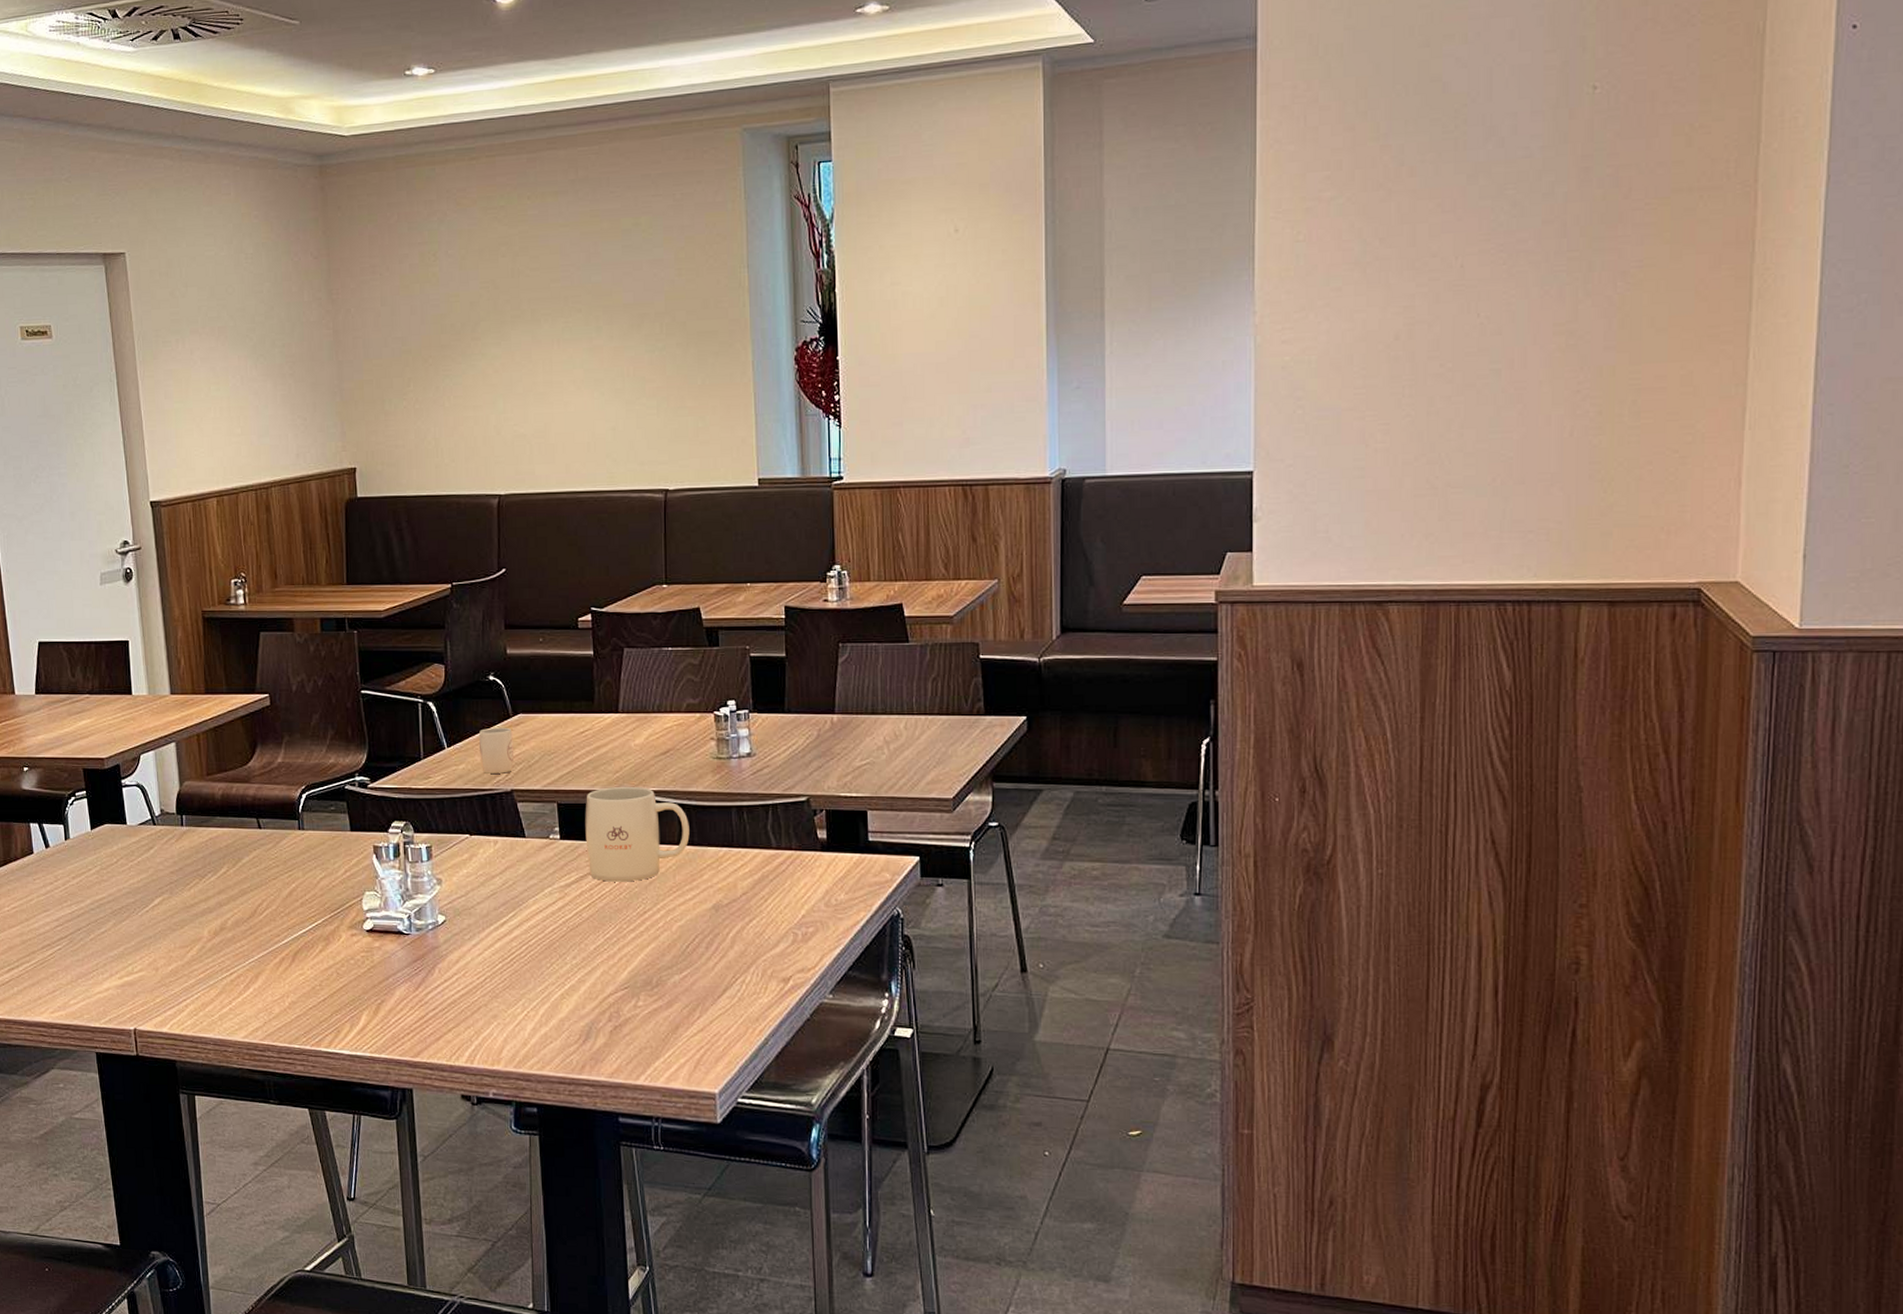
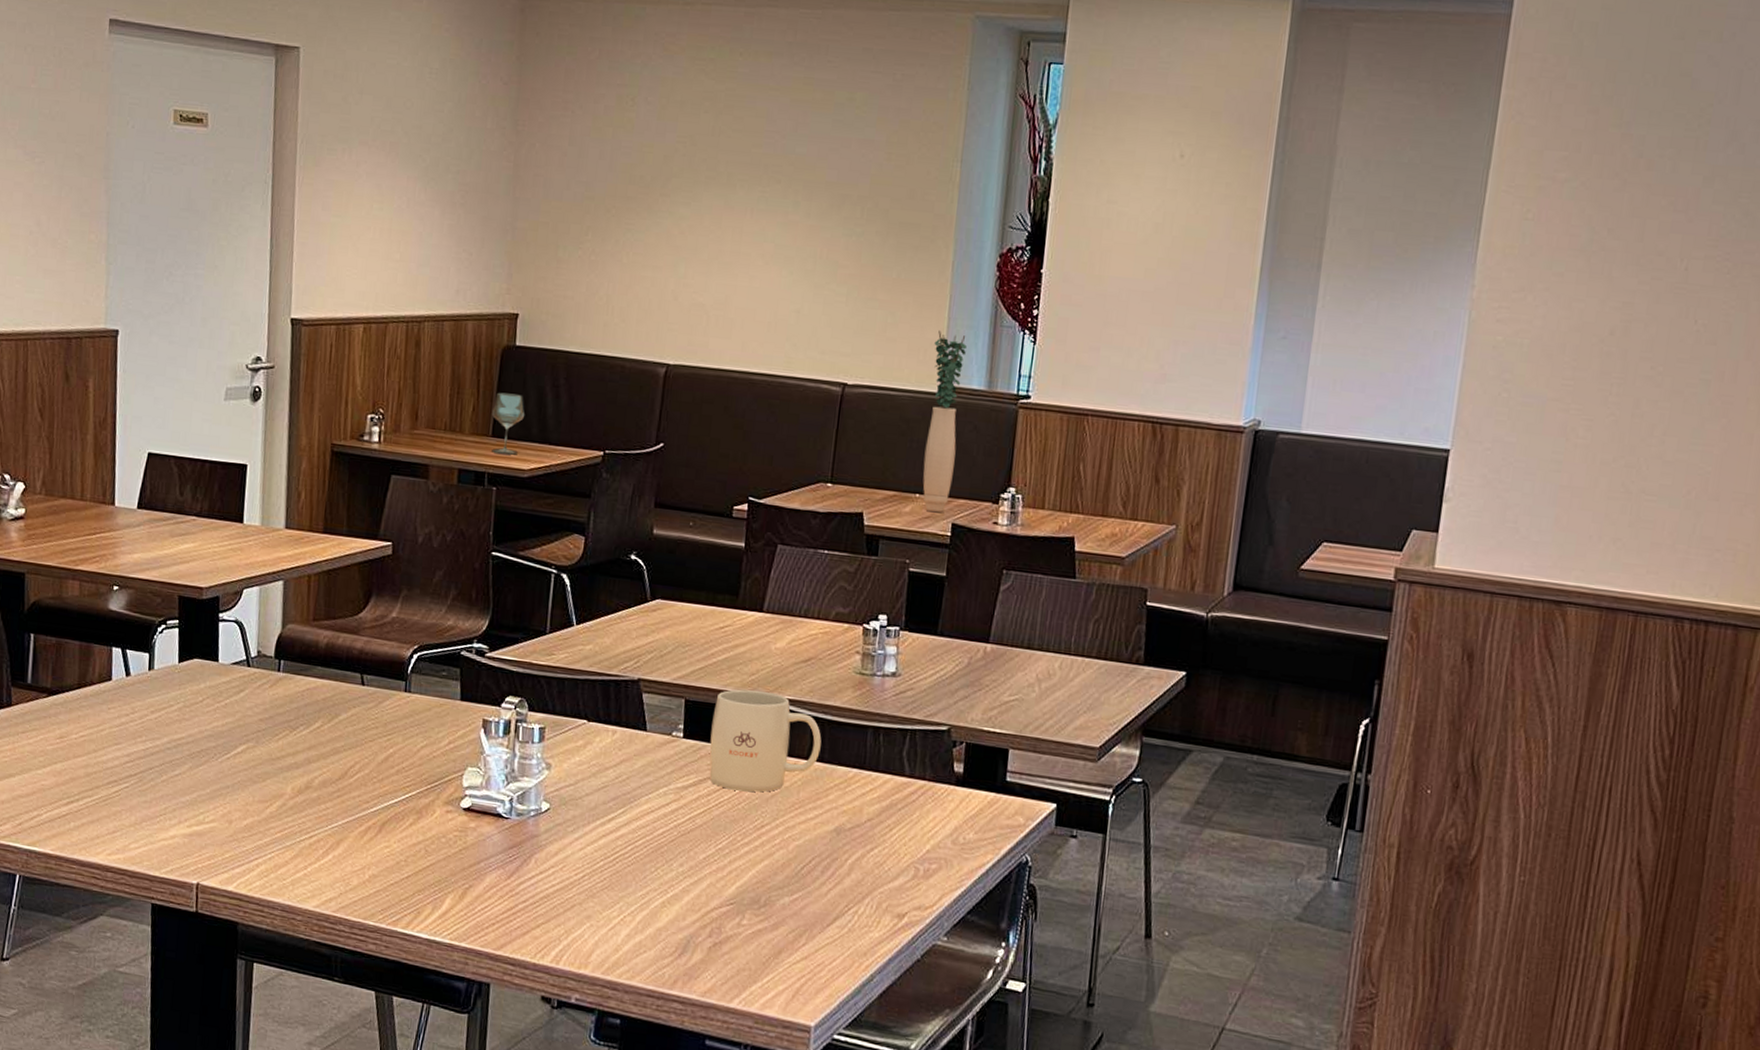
wine glass: none [343,542,375,599] -> present [491,392,526,455]
mug: present [479,727,515,774] -> none [609,610,648,661]
vase: none [745,427,780,599] -> present [922,330,967,513]

